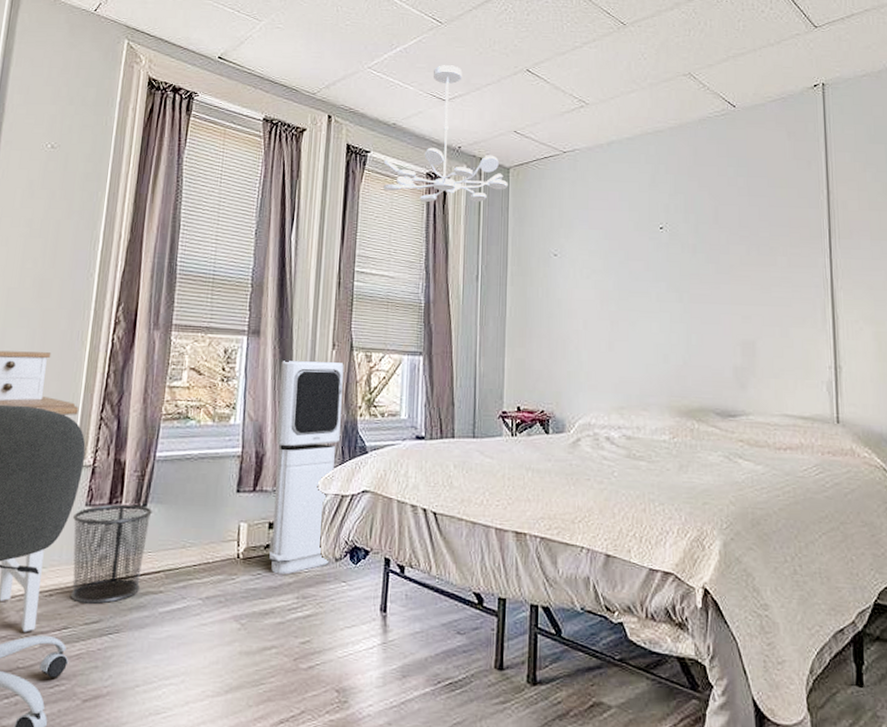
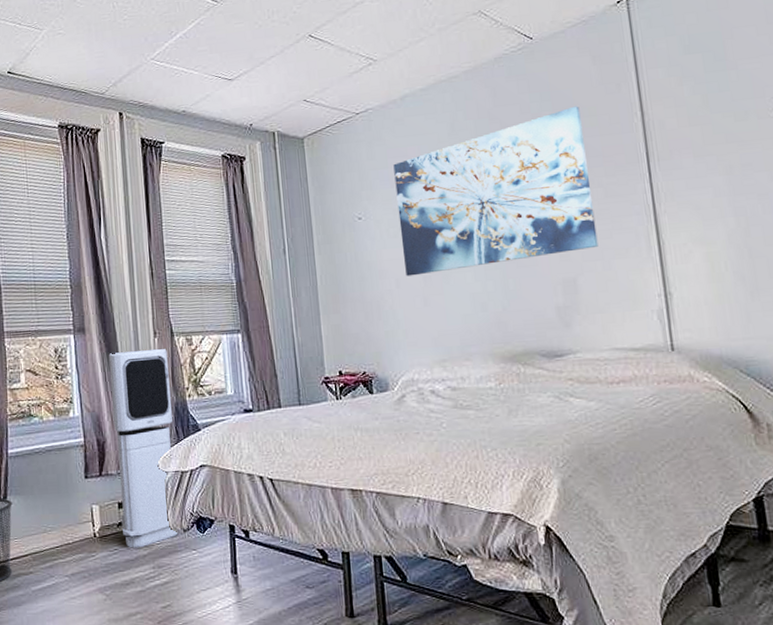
ceiling light: present [383,65,508,203] -> none [178,43,304,185]
wall art: none [593,176,778,319] -> present [393,106,599,276]

